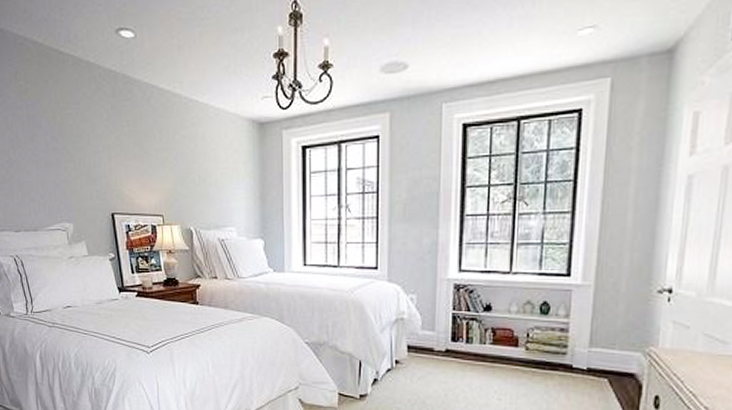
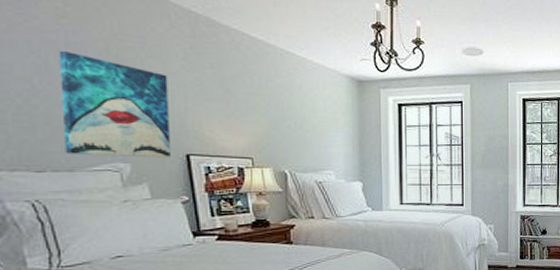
wall art: none [24,123,100,218] -> present [59,50,171,158]

